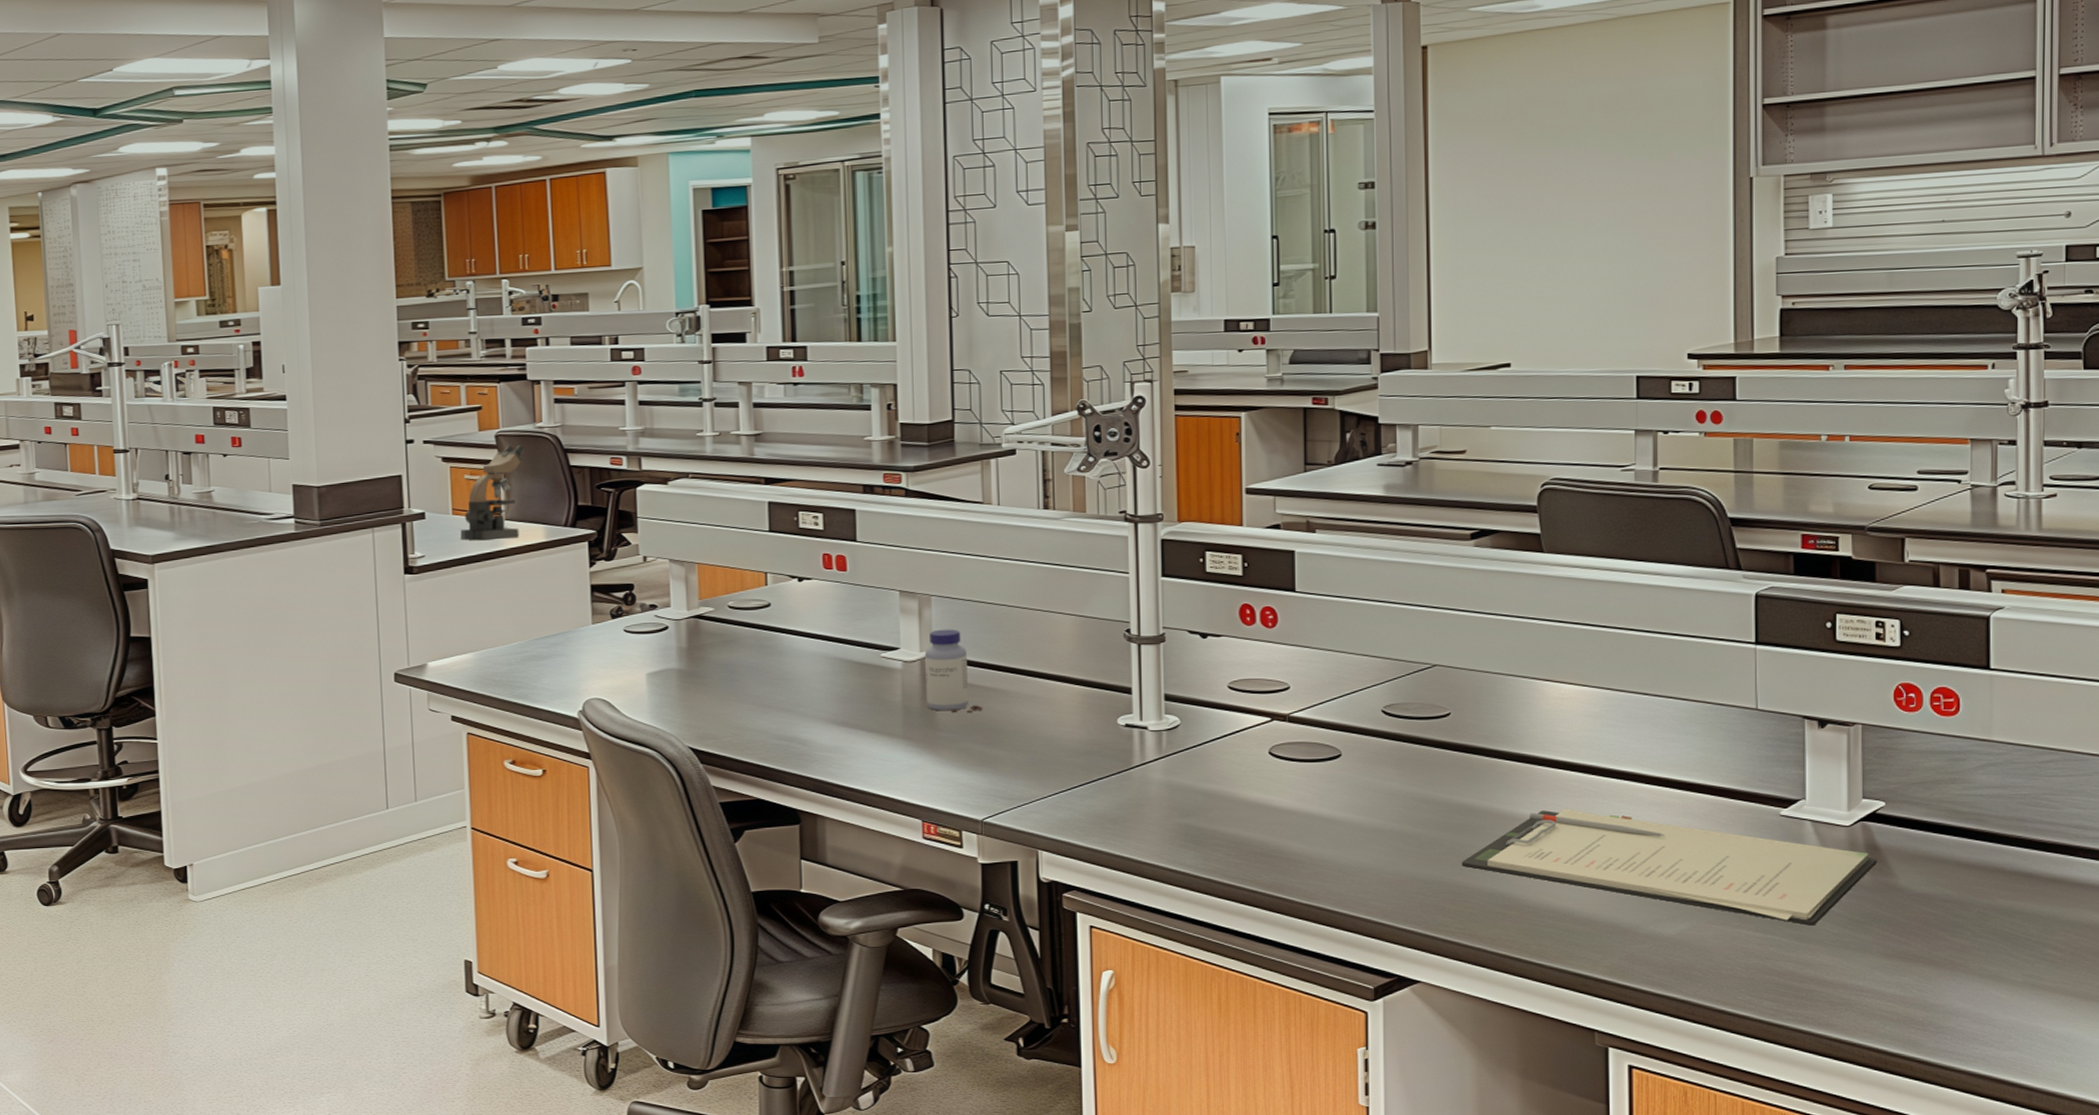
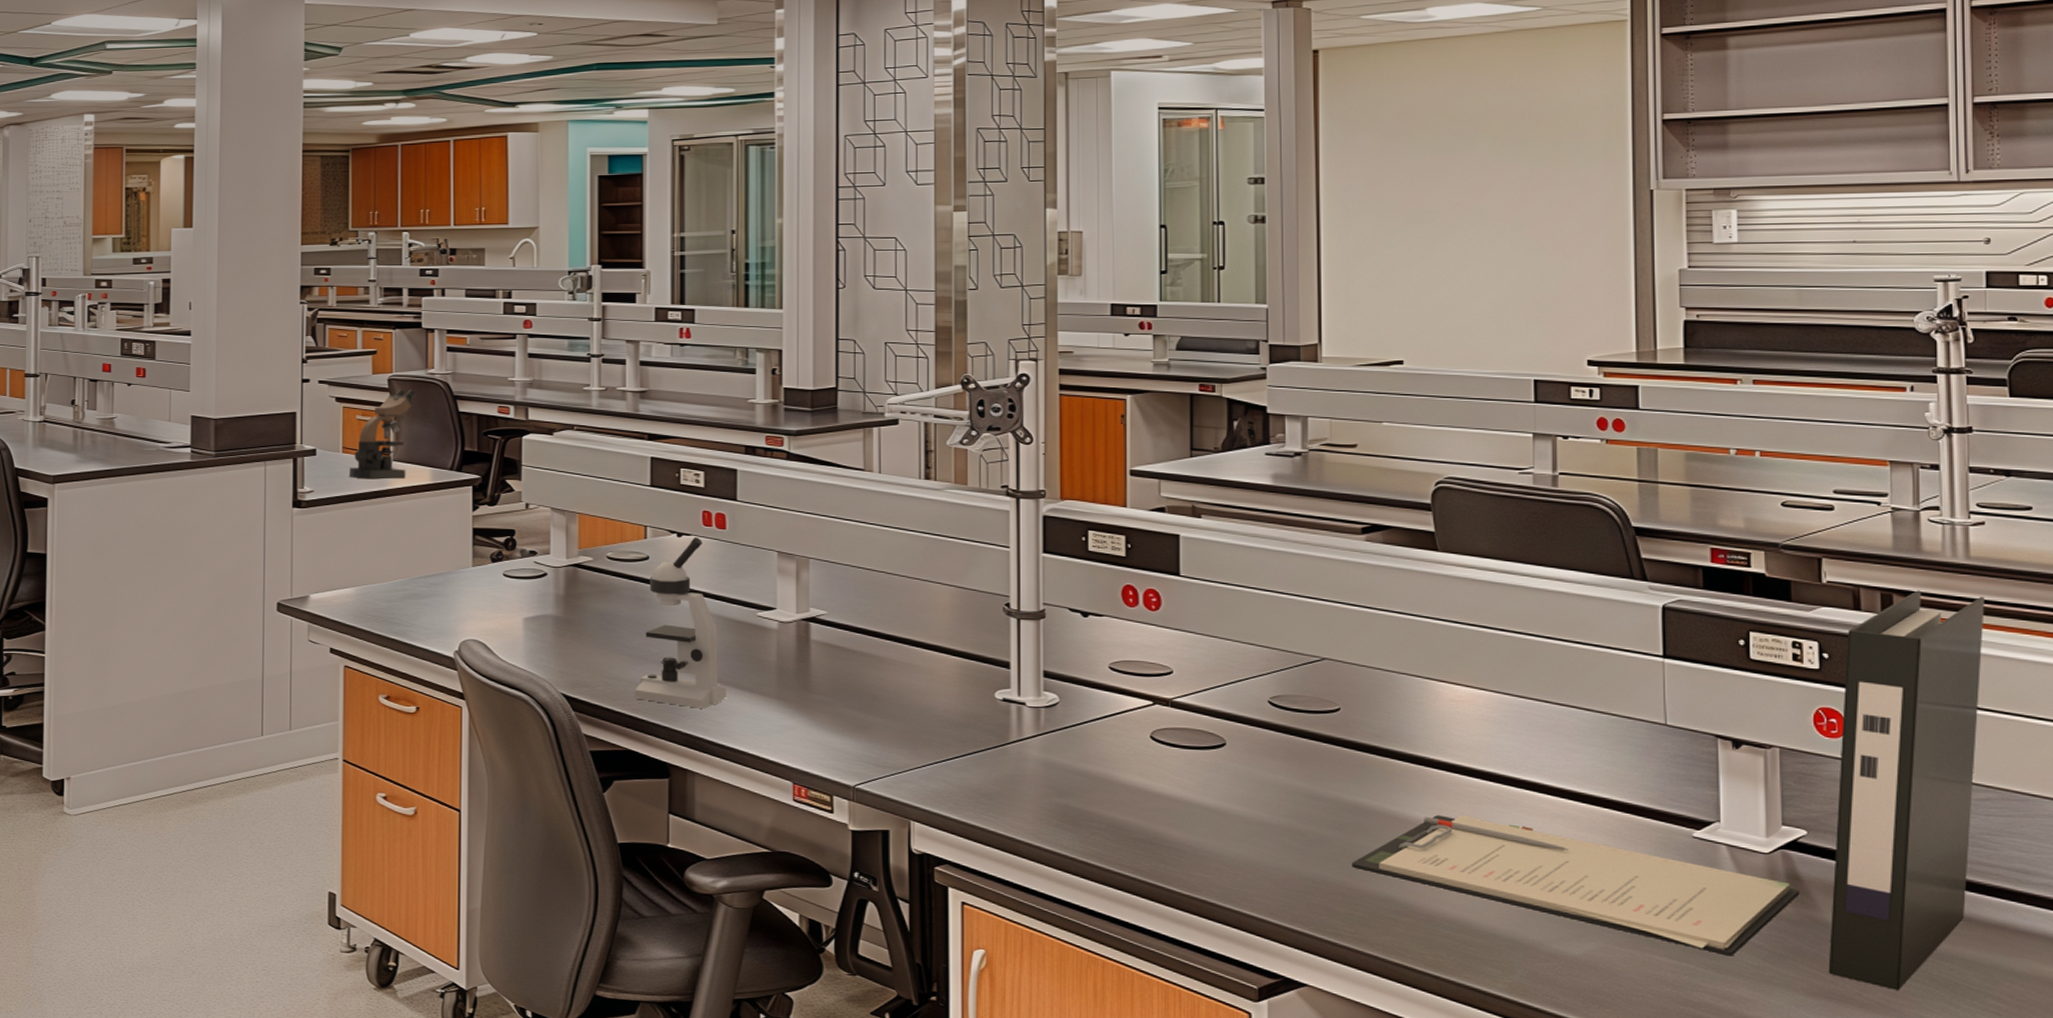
microscope: none [761,581,854,753] -> present [634,537,727,709]
medicine bottle: present [924,629,983,713] -> none [800,592,859,677]
binder: none [1901,564,2054,946] -> present [1828,590,1985,990]

